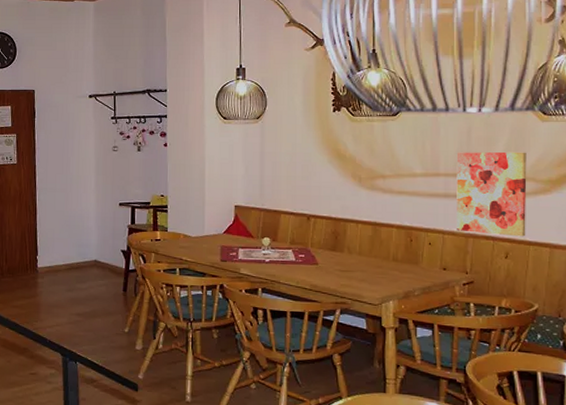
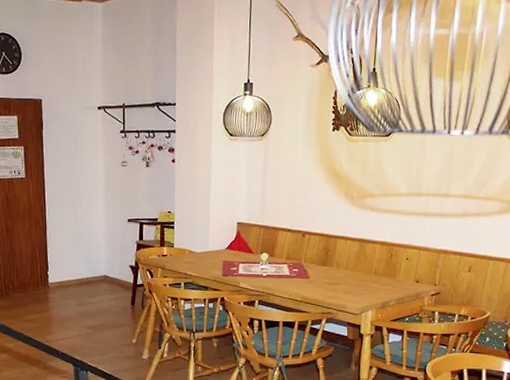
wall art: present [456,152,527,237] -> none [431,173,497,252]

